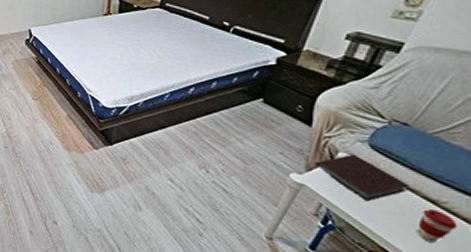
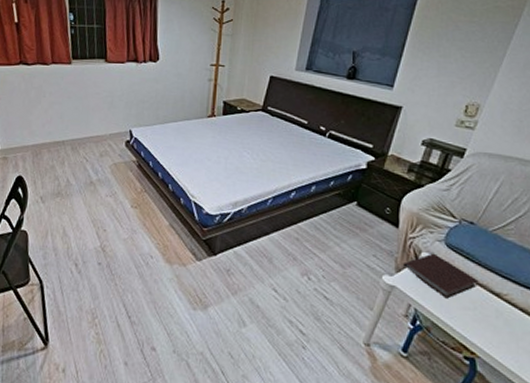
coffee cup: present [417,208,457,243] -> none [487,301,517,335]

